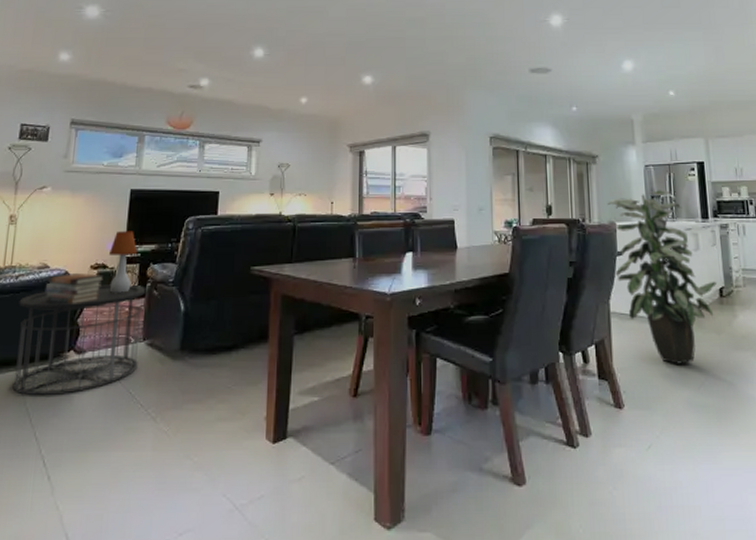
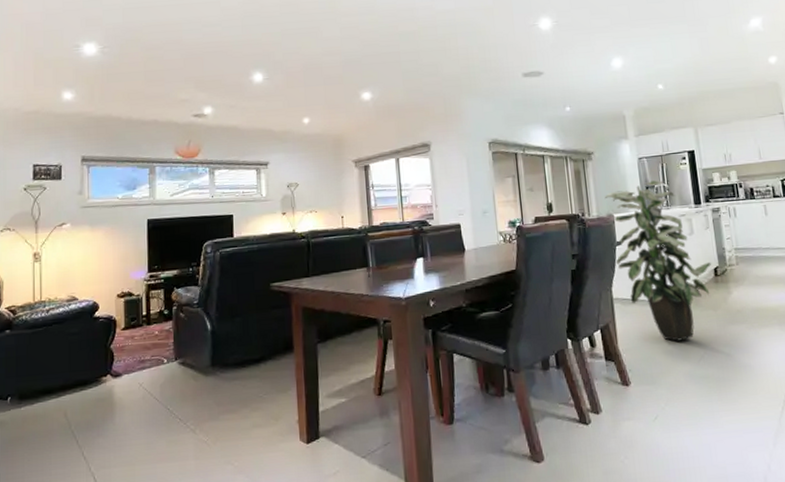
side table: present [12,284,146,396] -> none [52,309,173,420]
book stack: present [45,273,105,304] -> none [76,302,132,333]
table lamp: present [109,231,137,293] -> none [134,258,160,318]

